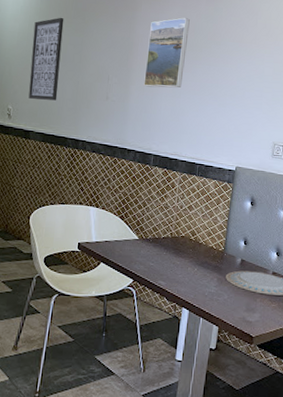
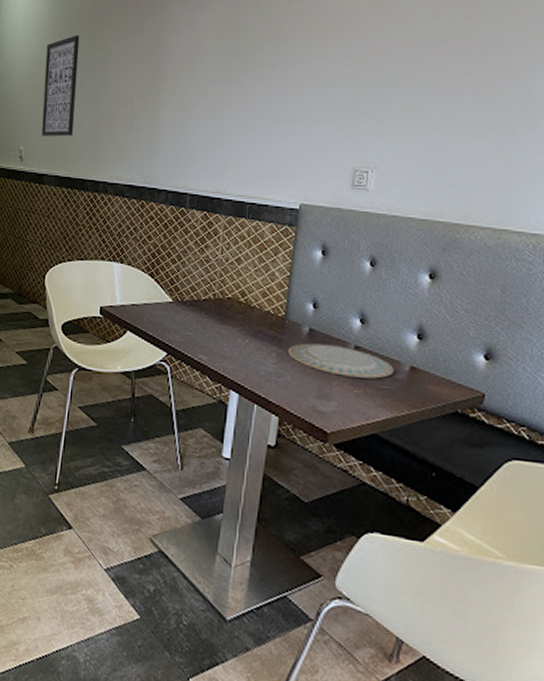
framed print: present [143,17,190,88] -> none [176,14,234,109]

